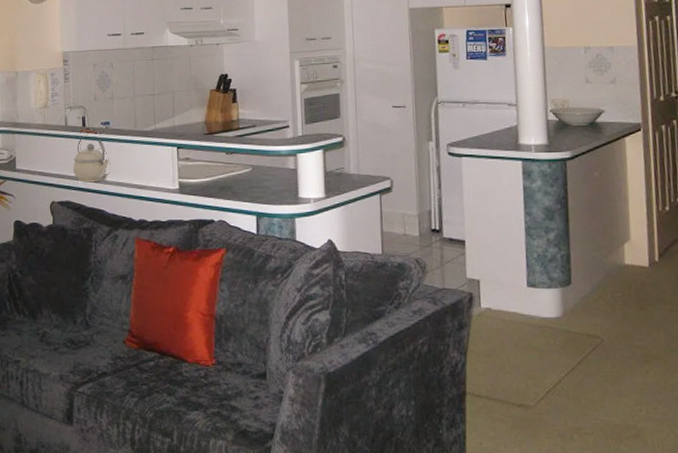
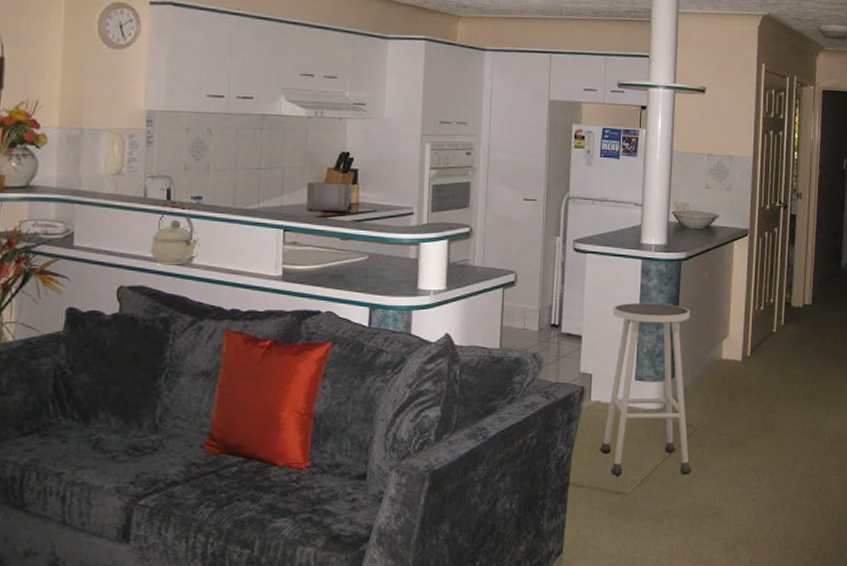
toaster: none [194,102,234,130] -> present [306,182,354,213]
stool: none [496,206,603,390] -> present [600,303,692,476]

